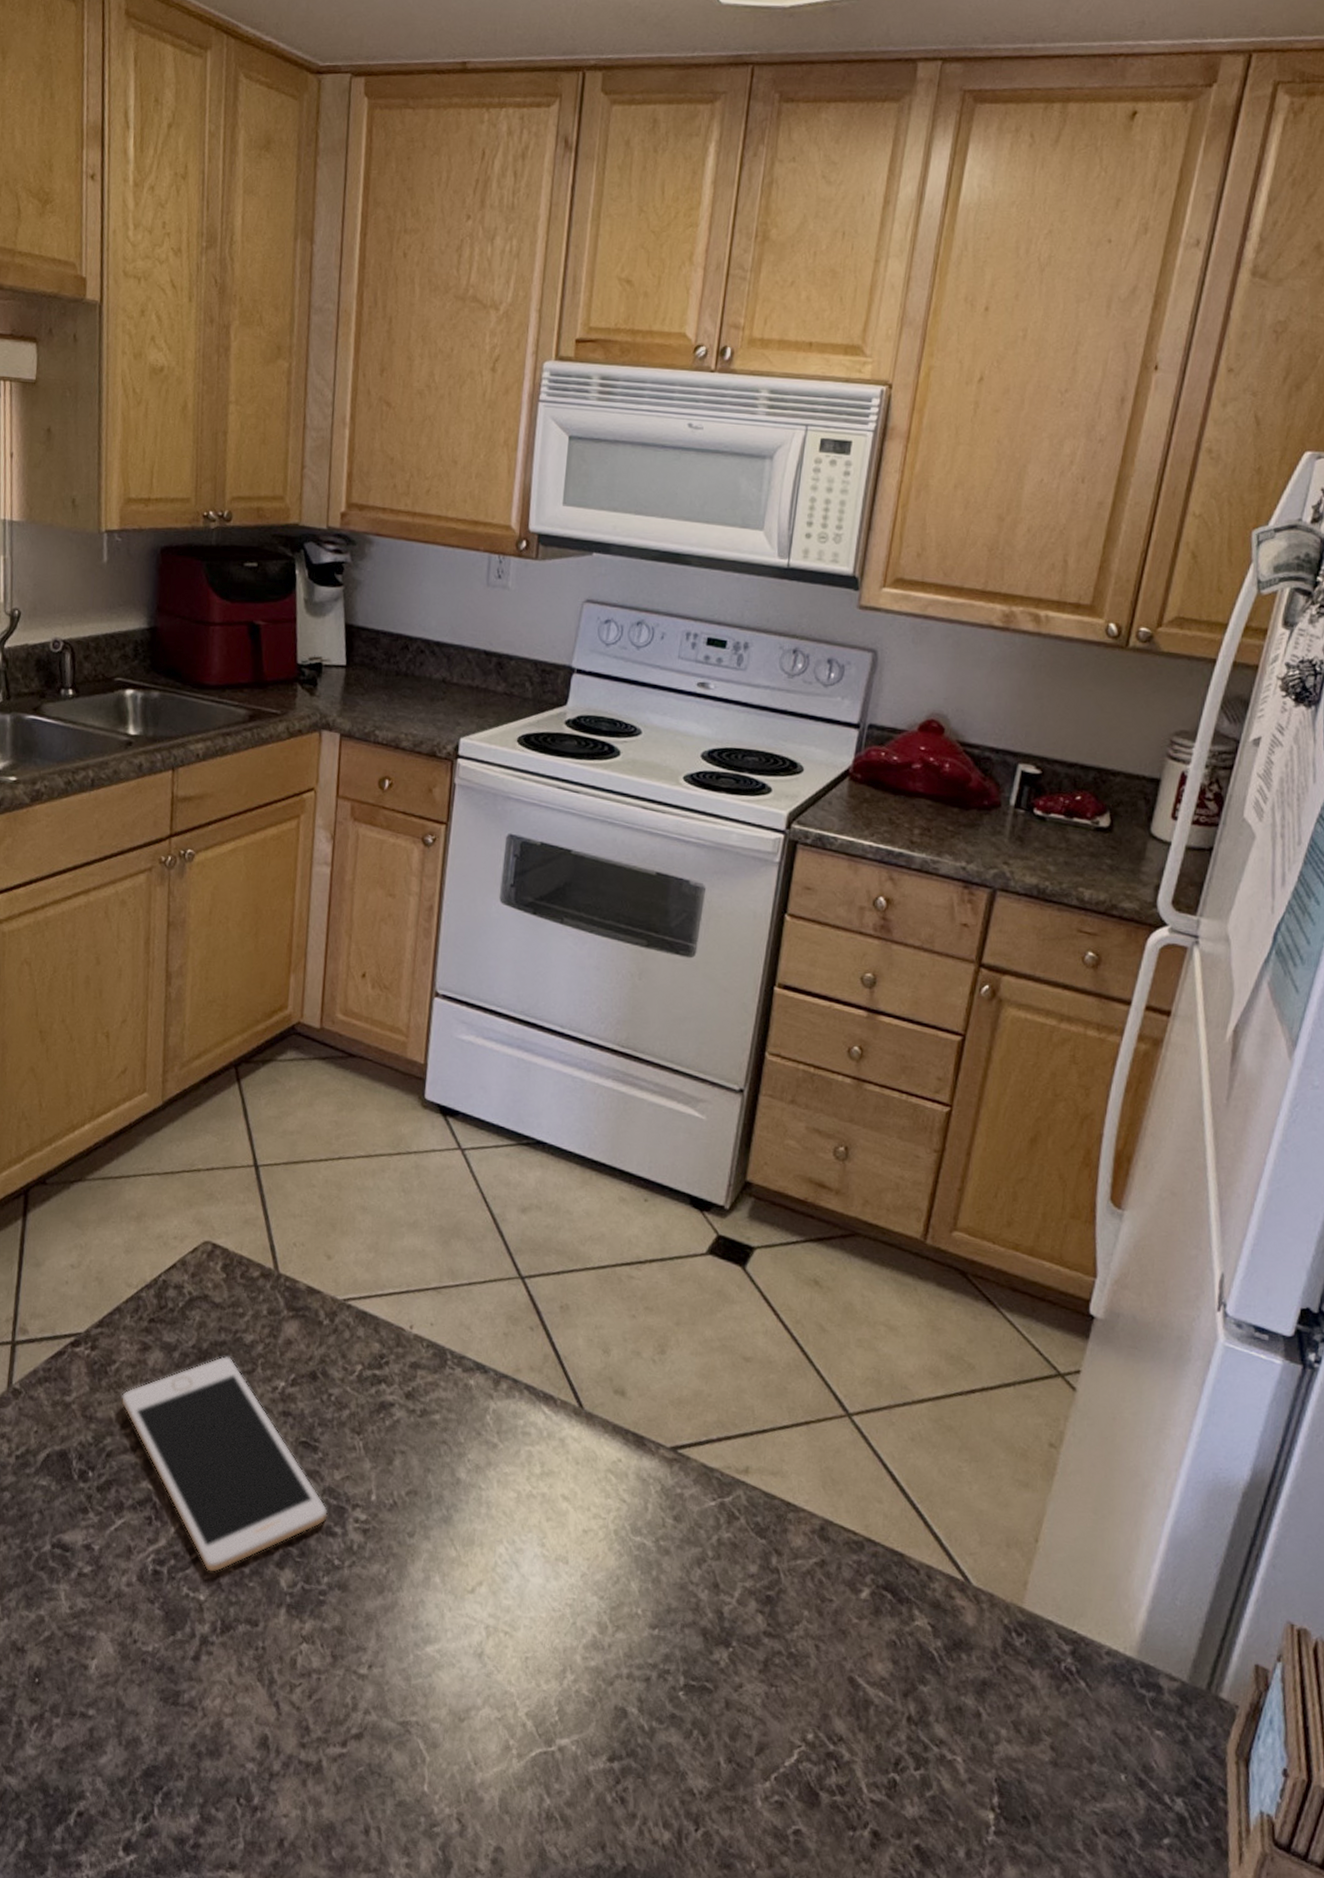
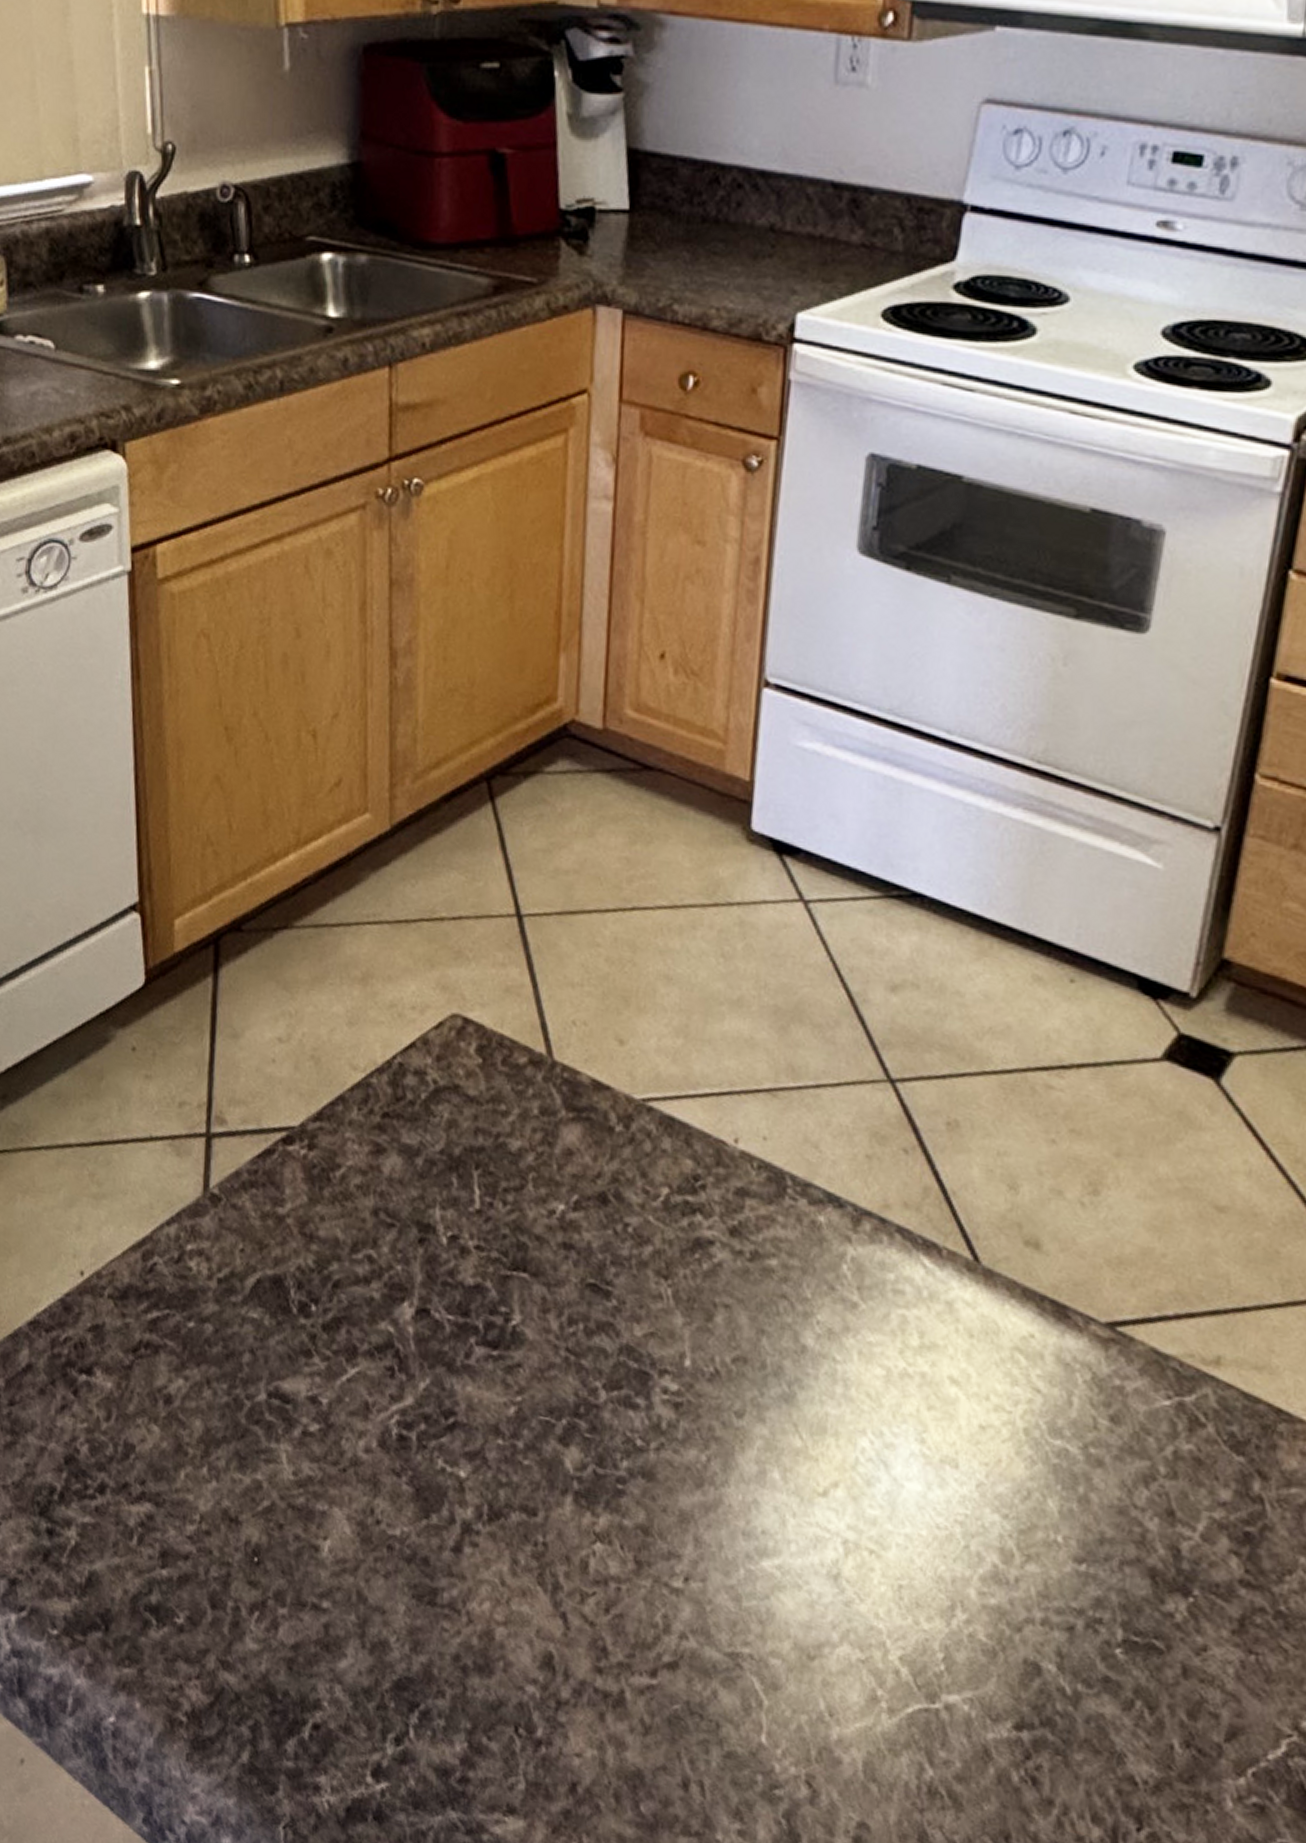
cell phone: present [121,1356,328,1572] -> none [350,1166,626,1443]

